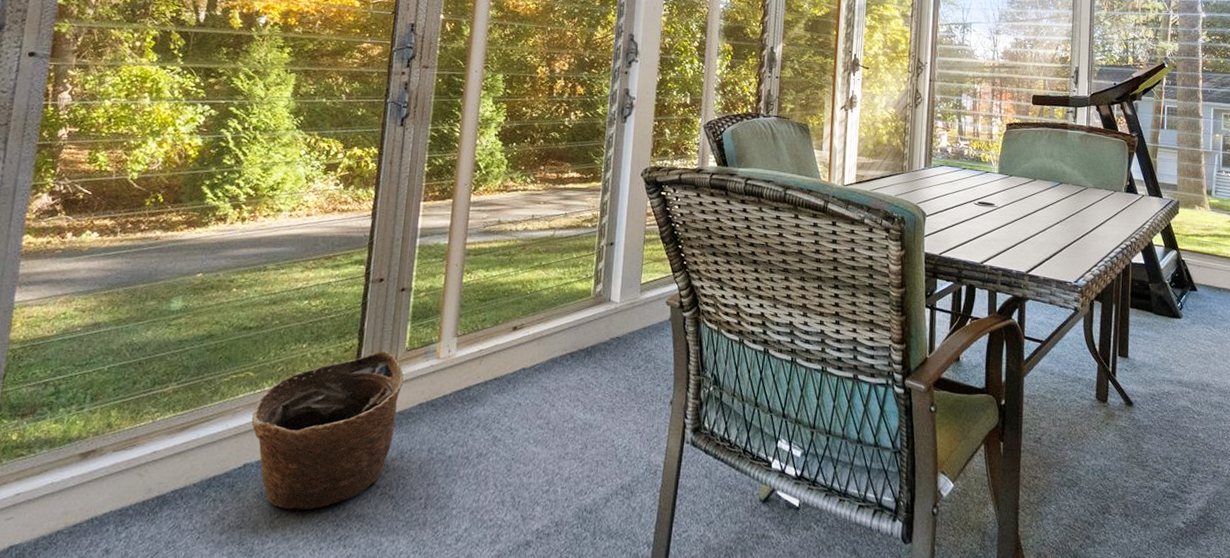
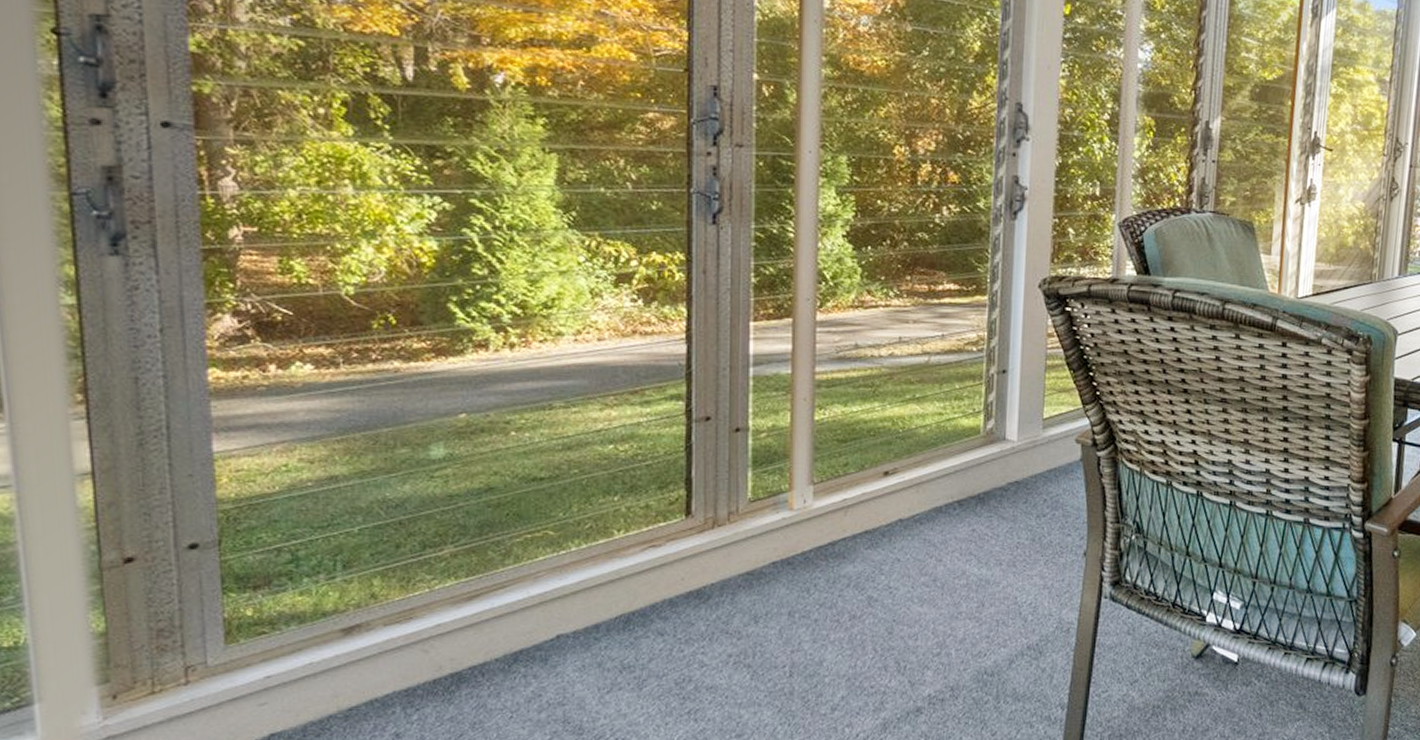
basket: present [252,350,404,509] -> none [560,502,750,682]

